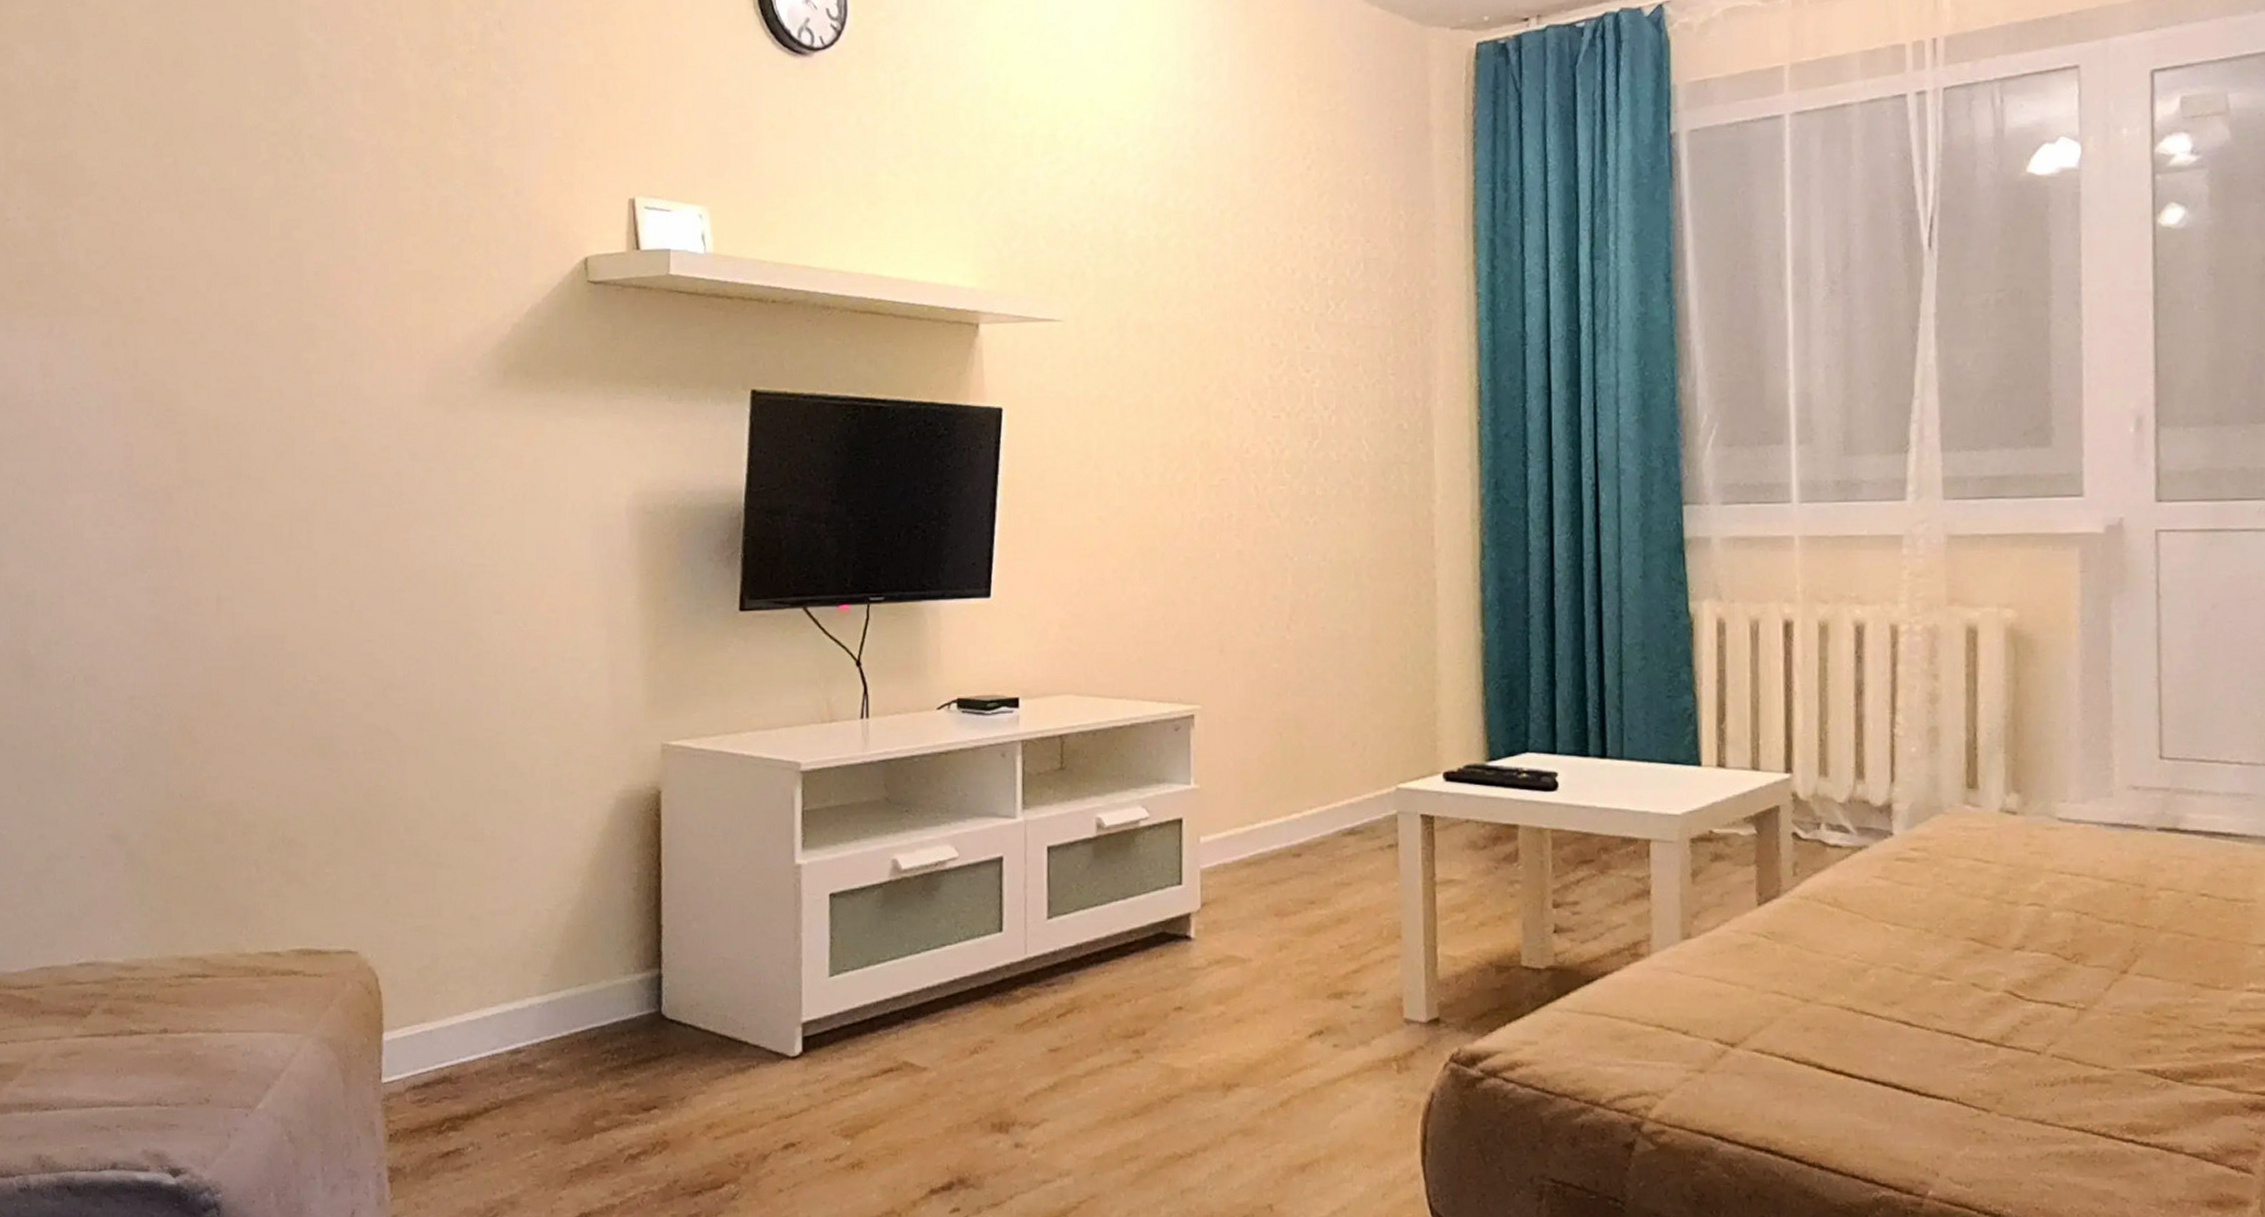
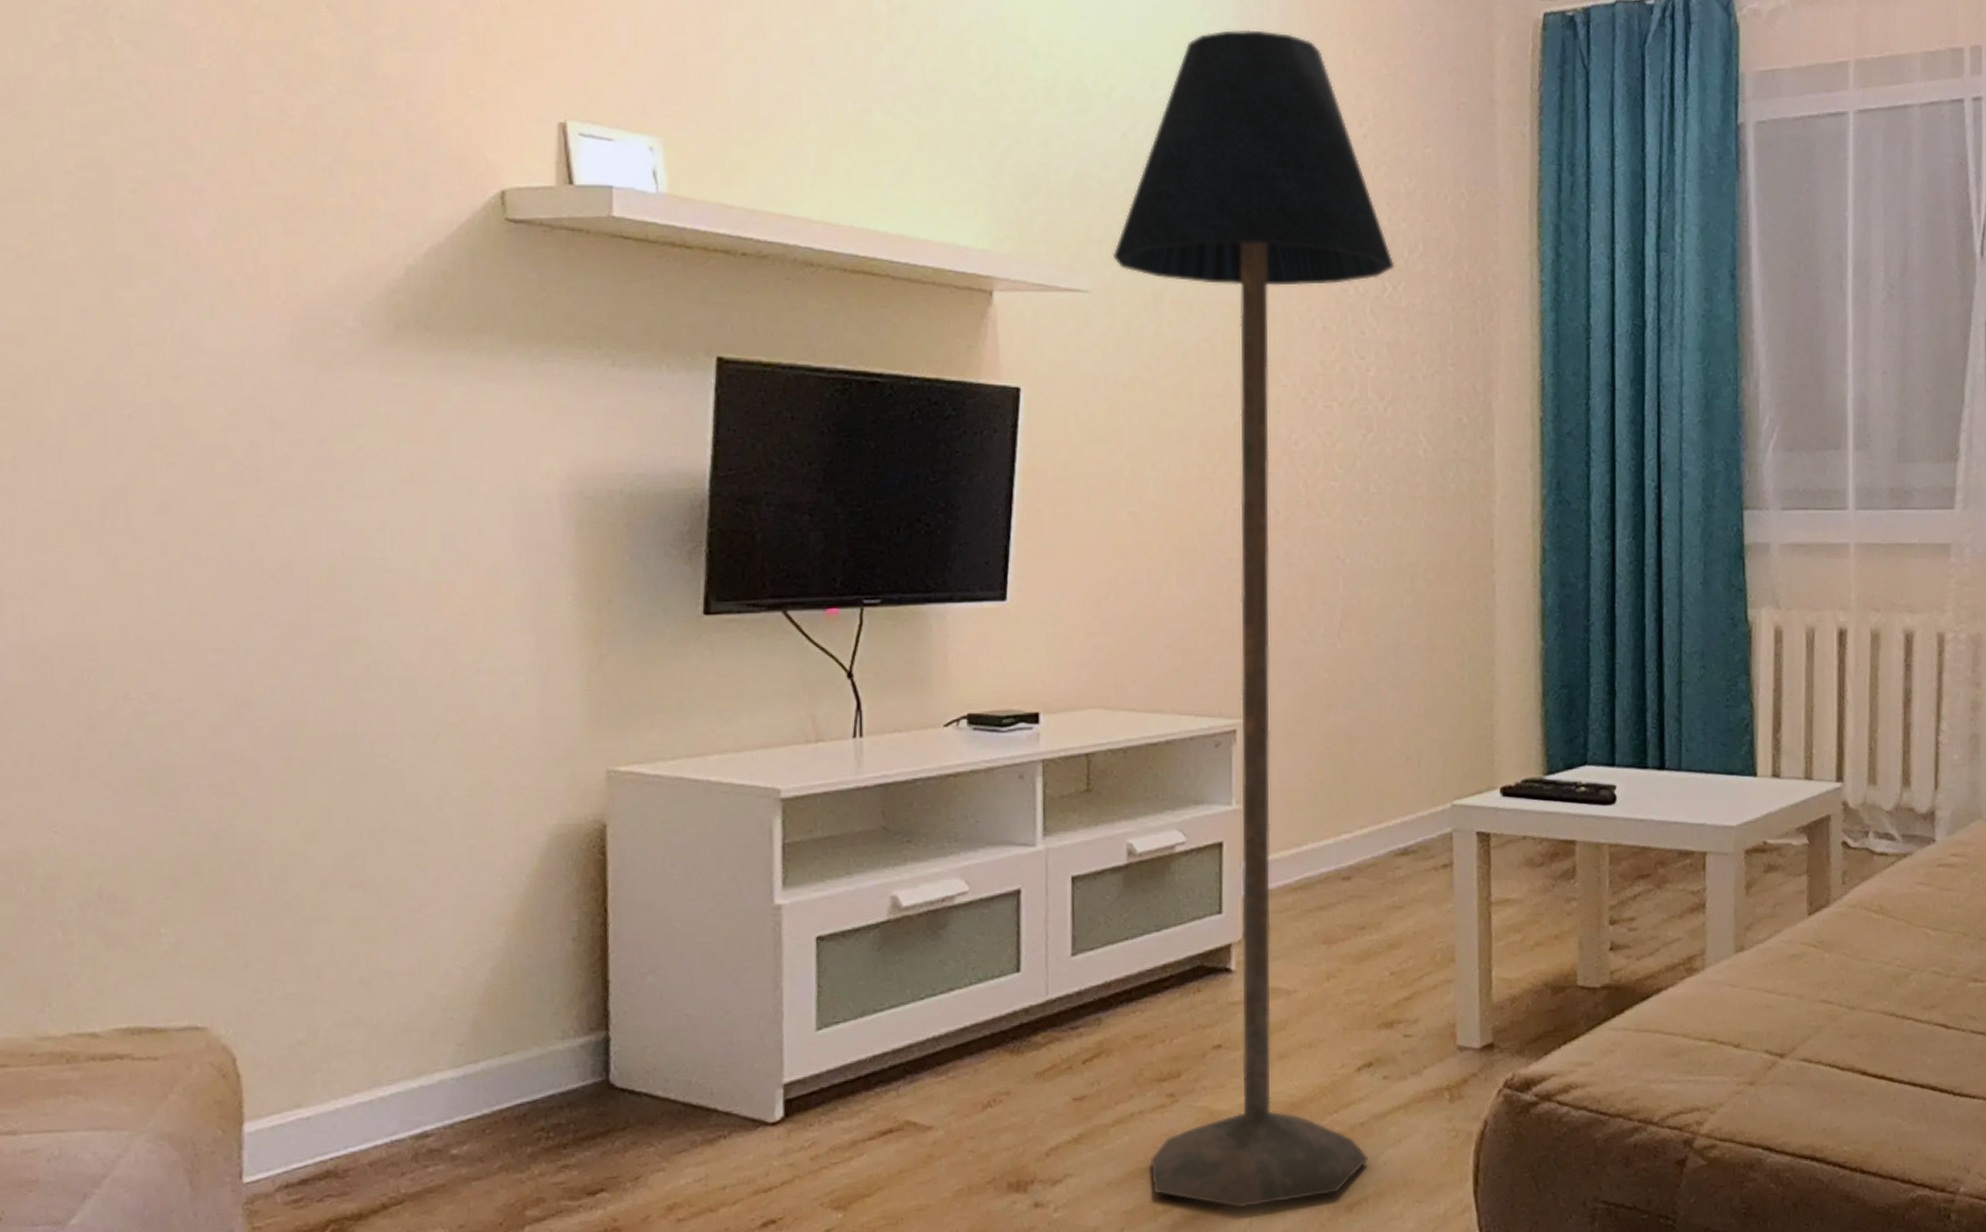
floor lamp: none [1082,78,1338,1161] -> present [1112,29,1395,1209]

